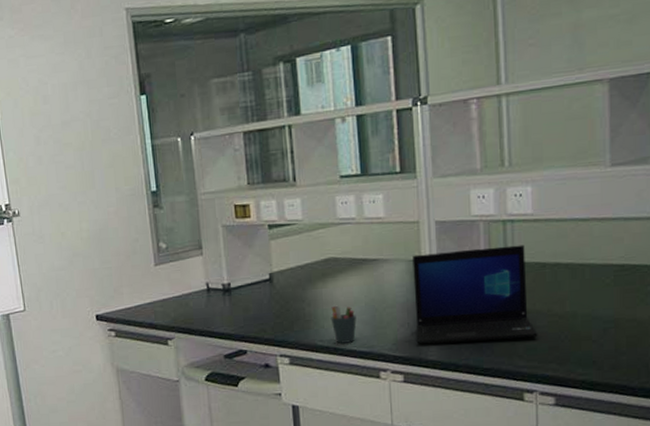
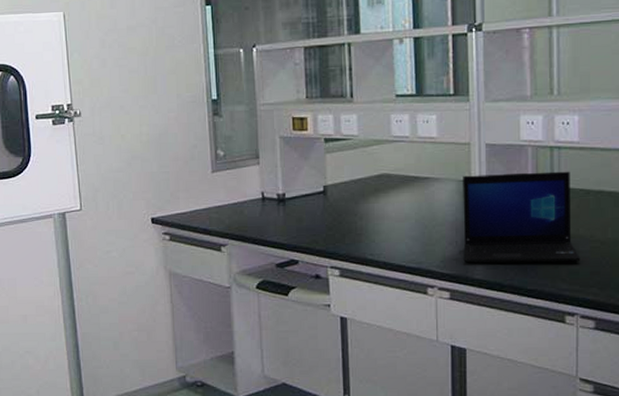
pen holder: present [330,305,357,344] -> none [381,220,406,258]

